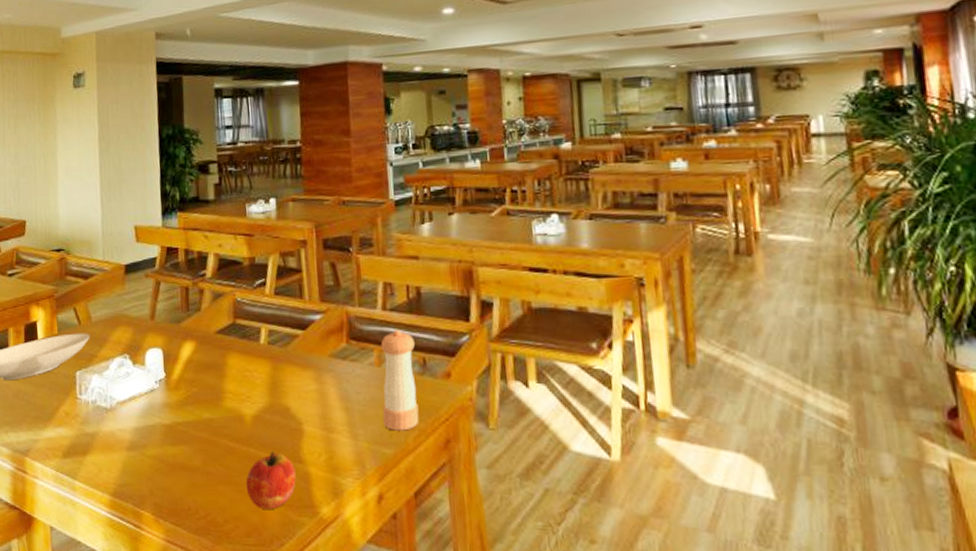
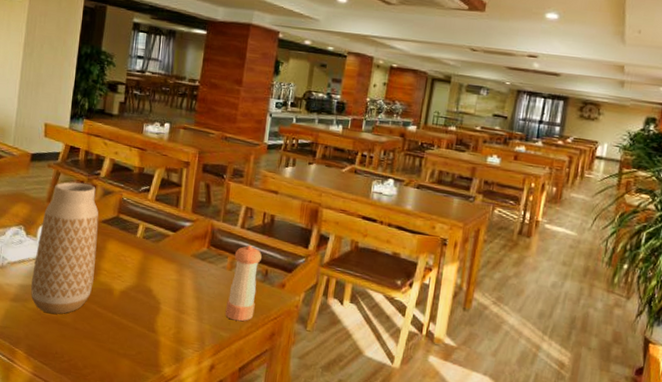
vase: none [146,288,219,459] -> present [31,182,99,314]
apple: present [245,452,296,509] -> none [106,321,148,364]

